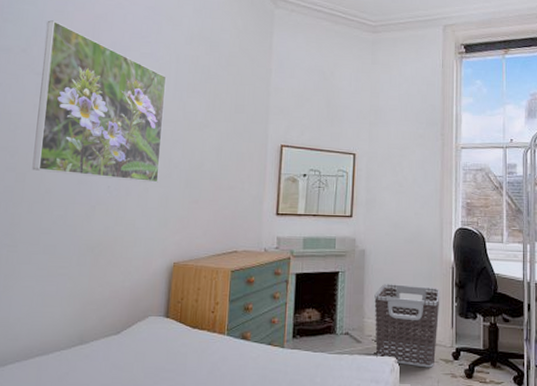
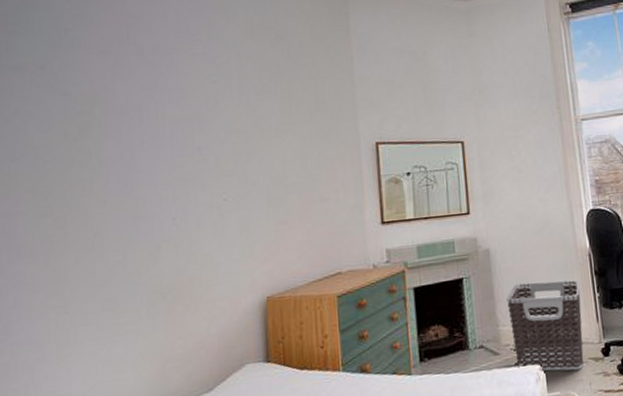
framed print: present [32,20,167,183] -> none [66,27,234,212]

